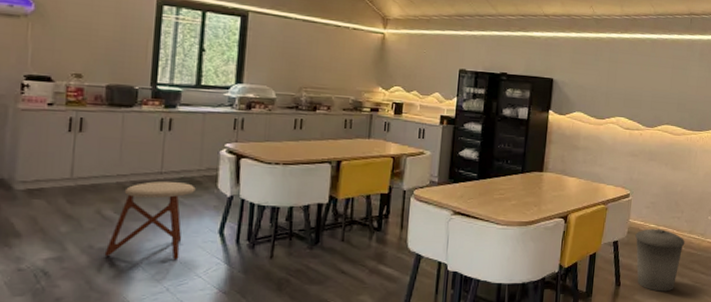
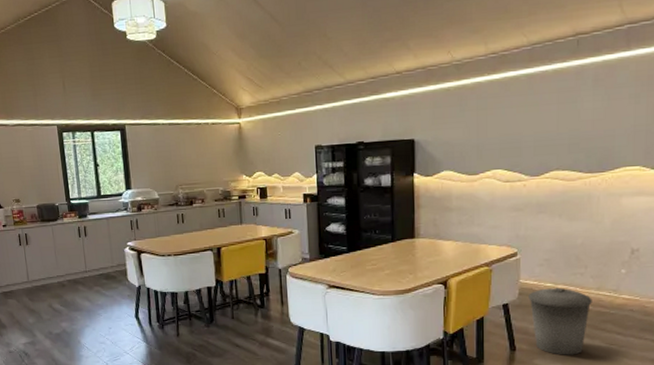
stool: present [104,181,196,259] -> none [60,278,113,340]

